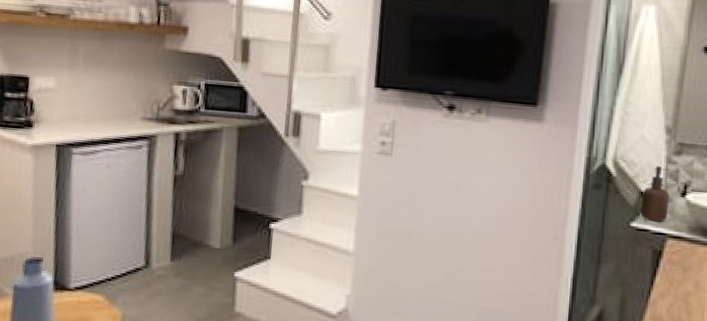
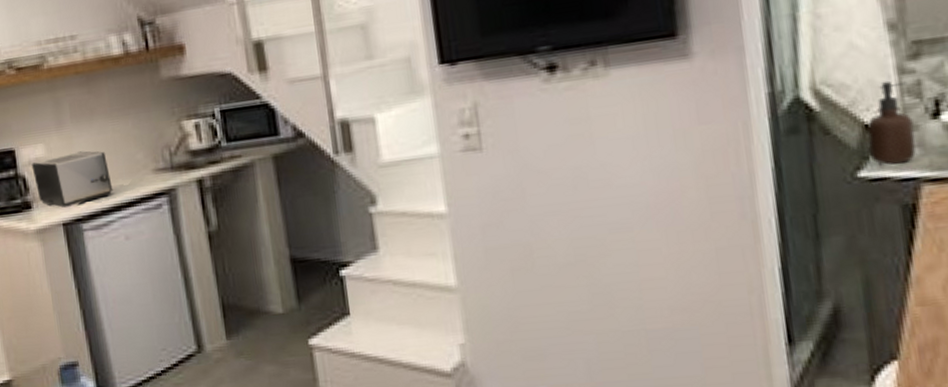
toaster: none [40,90,106,132] -> present [31,151,113,208]

